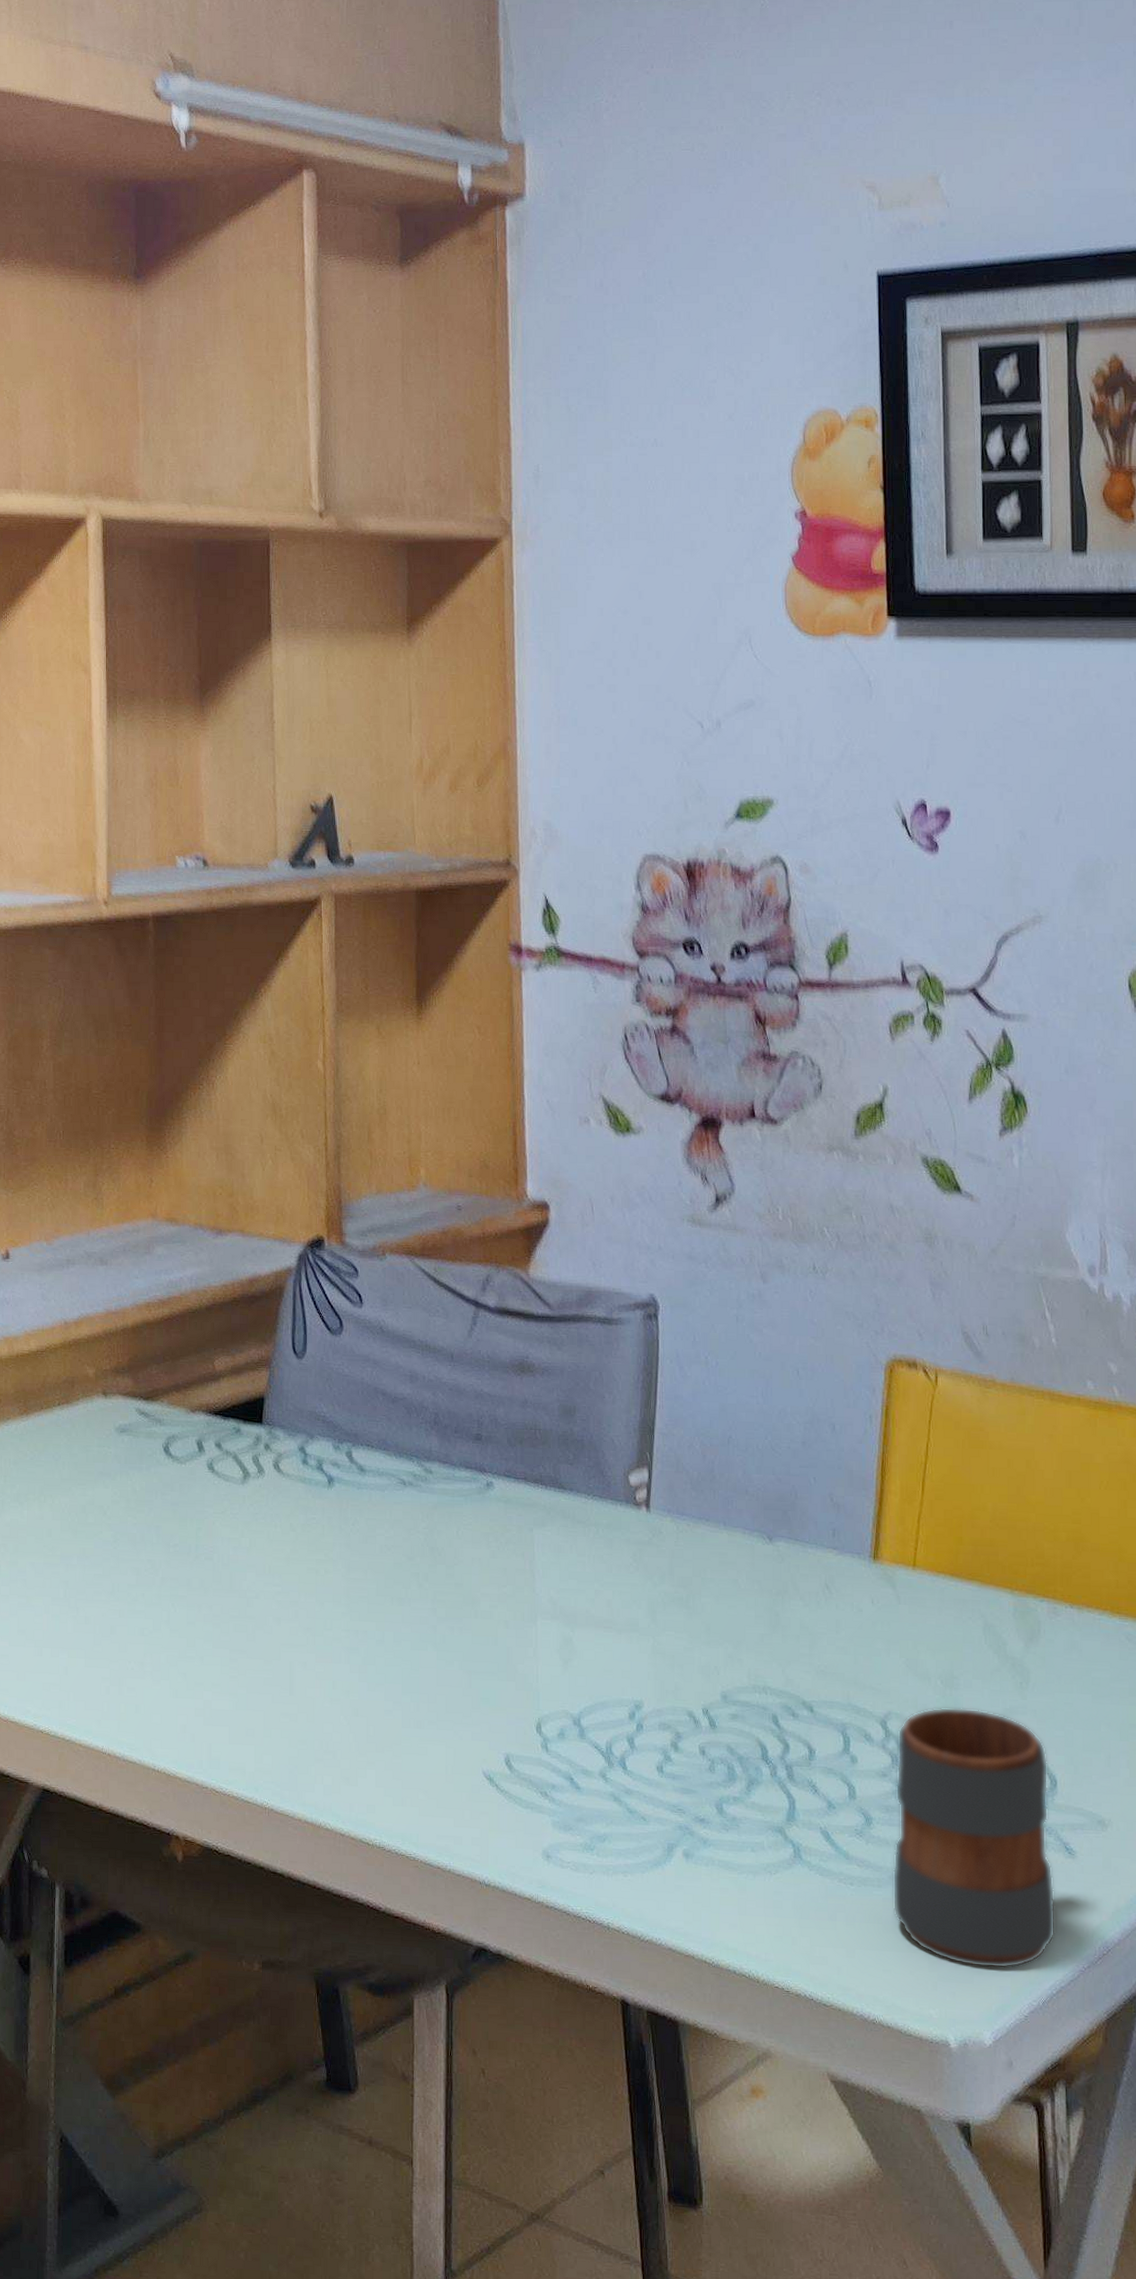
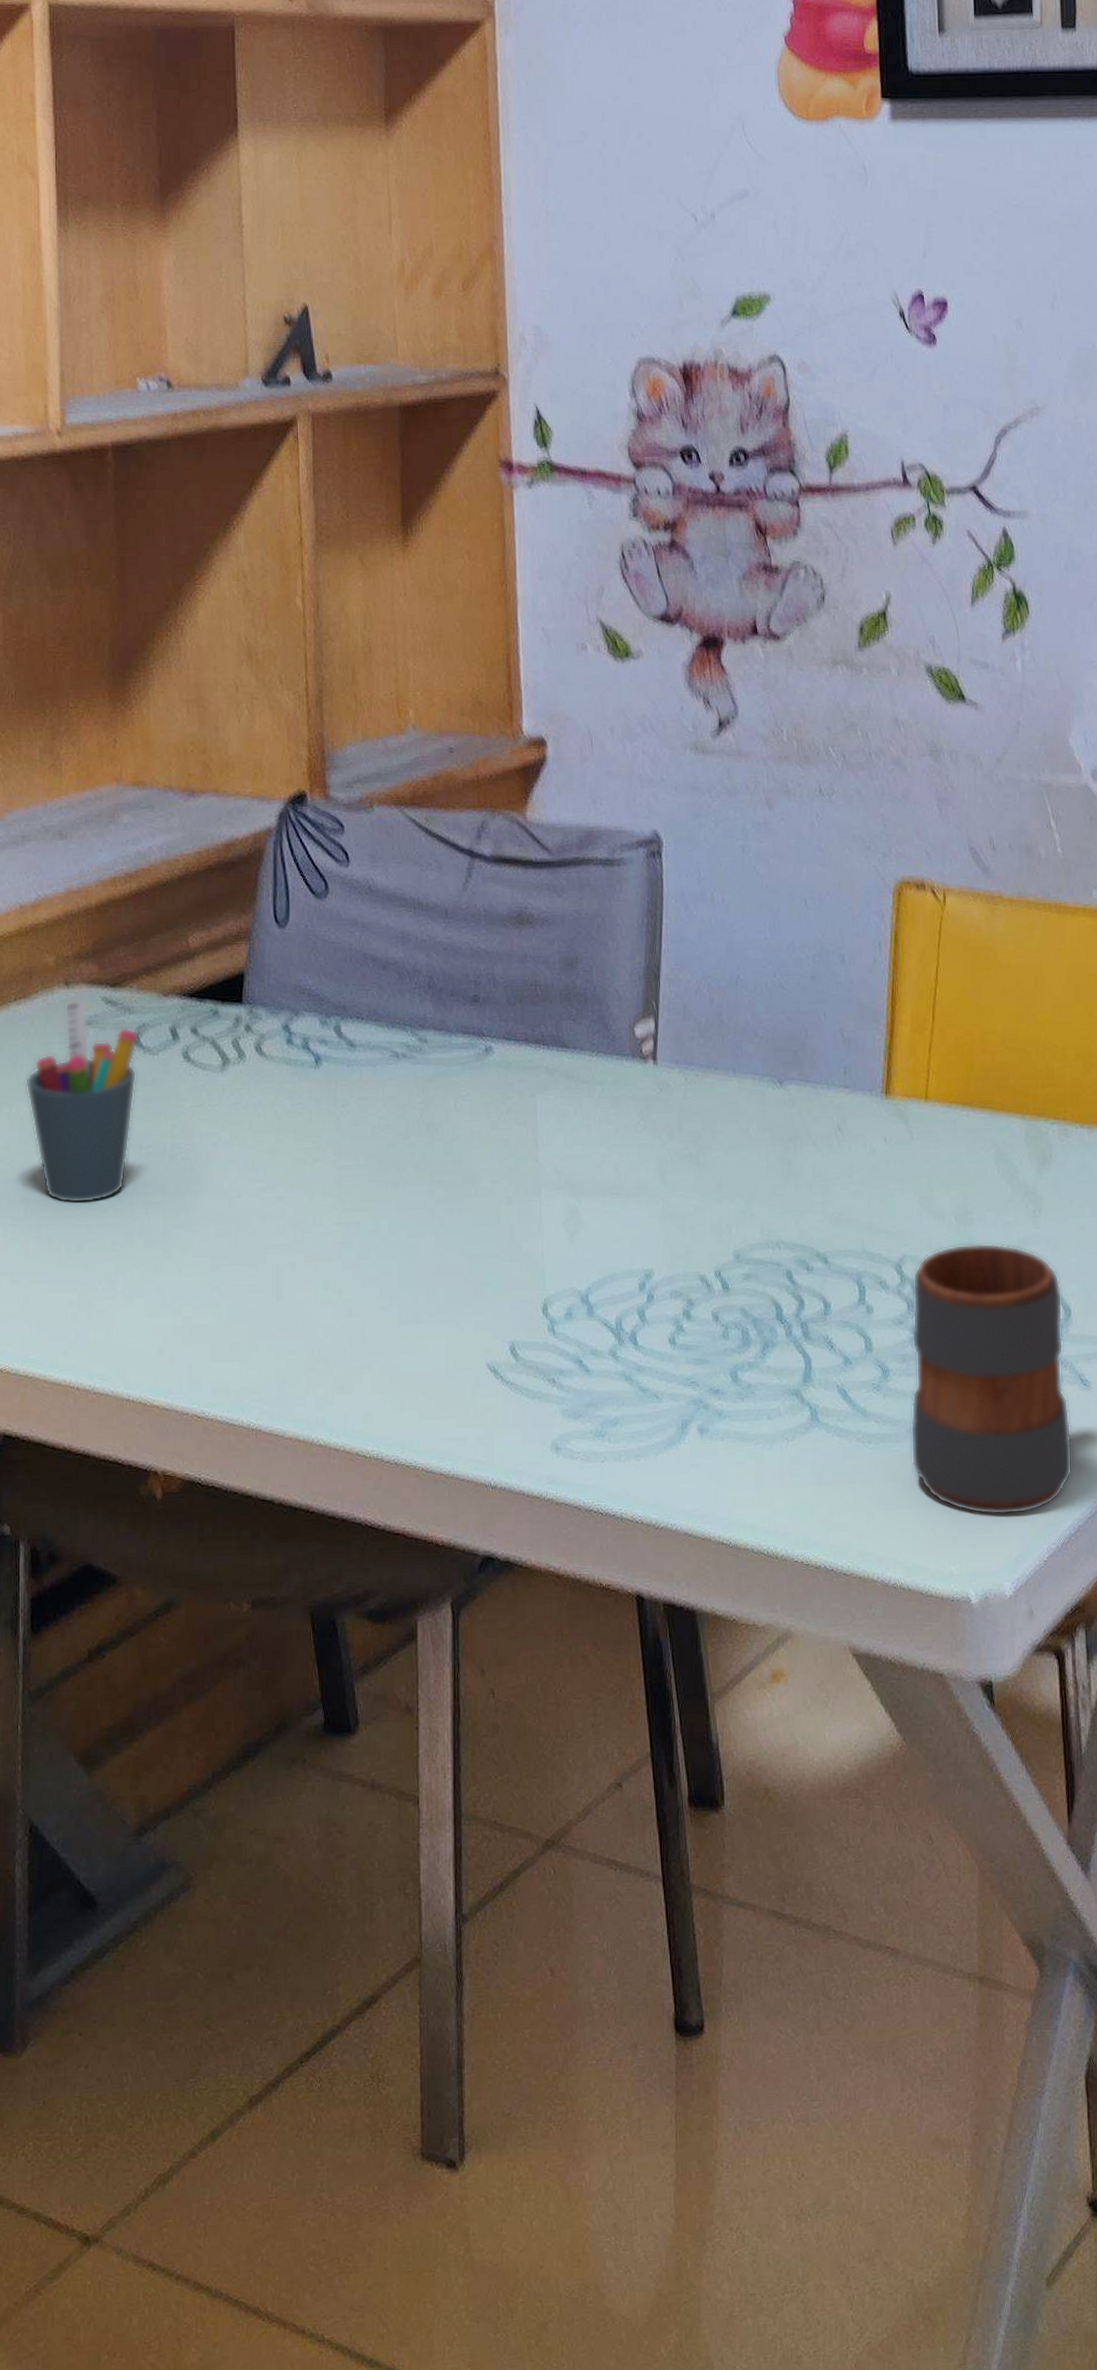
pen holder: none [66,1408,170,1591] -> present [24,998,140,1204]

